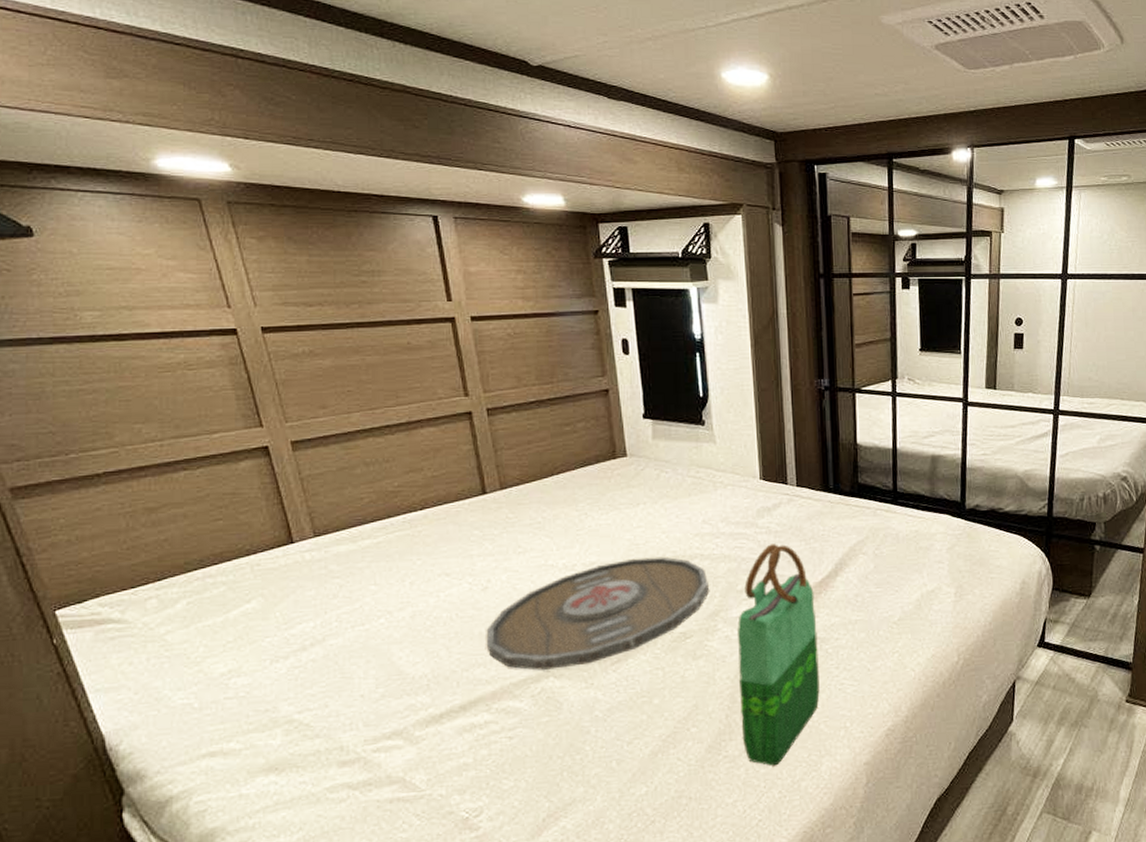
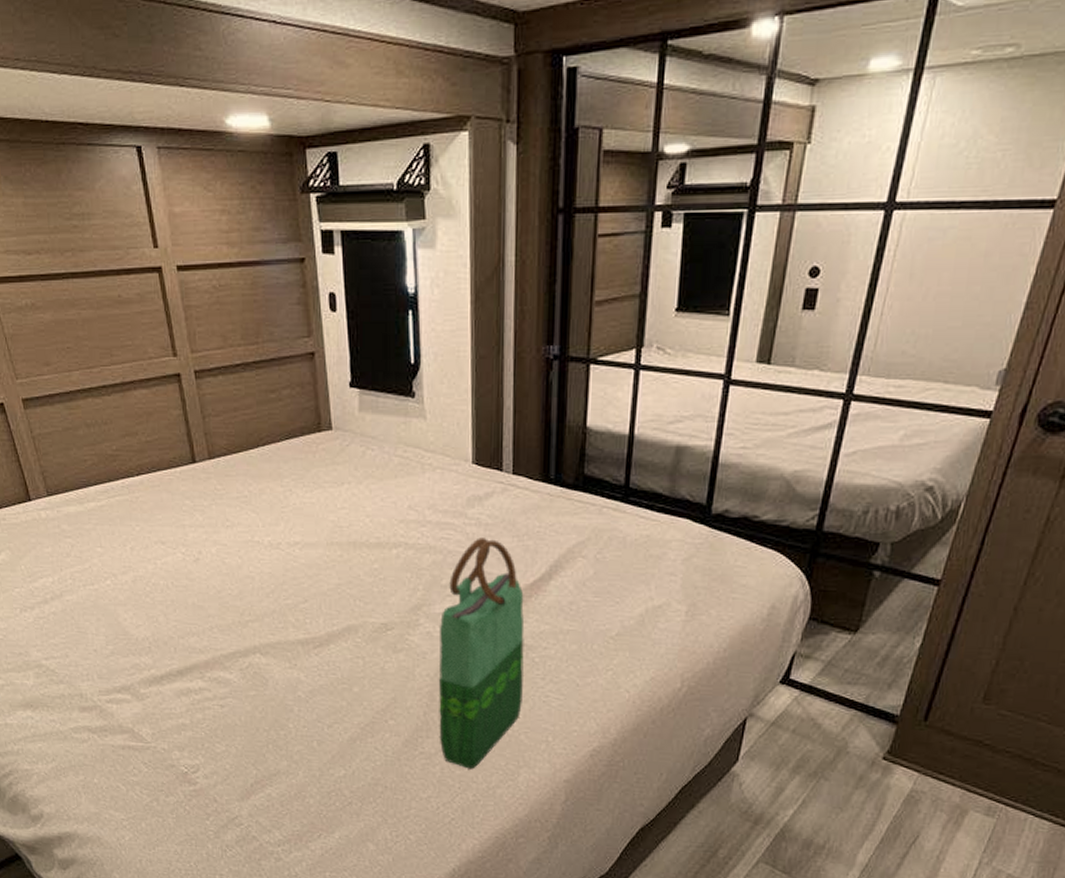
serving tray: present [486,556,710,670] -> none [198,541,413,646]

